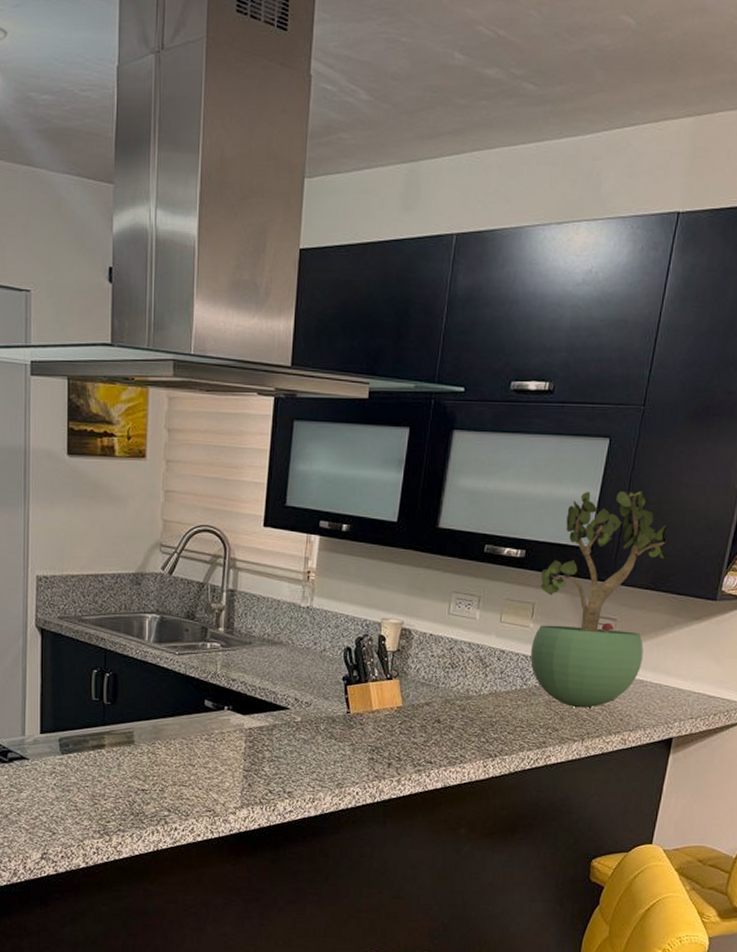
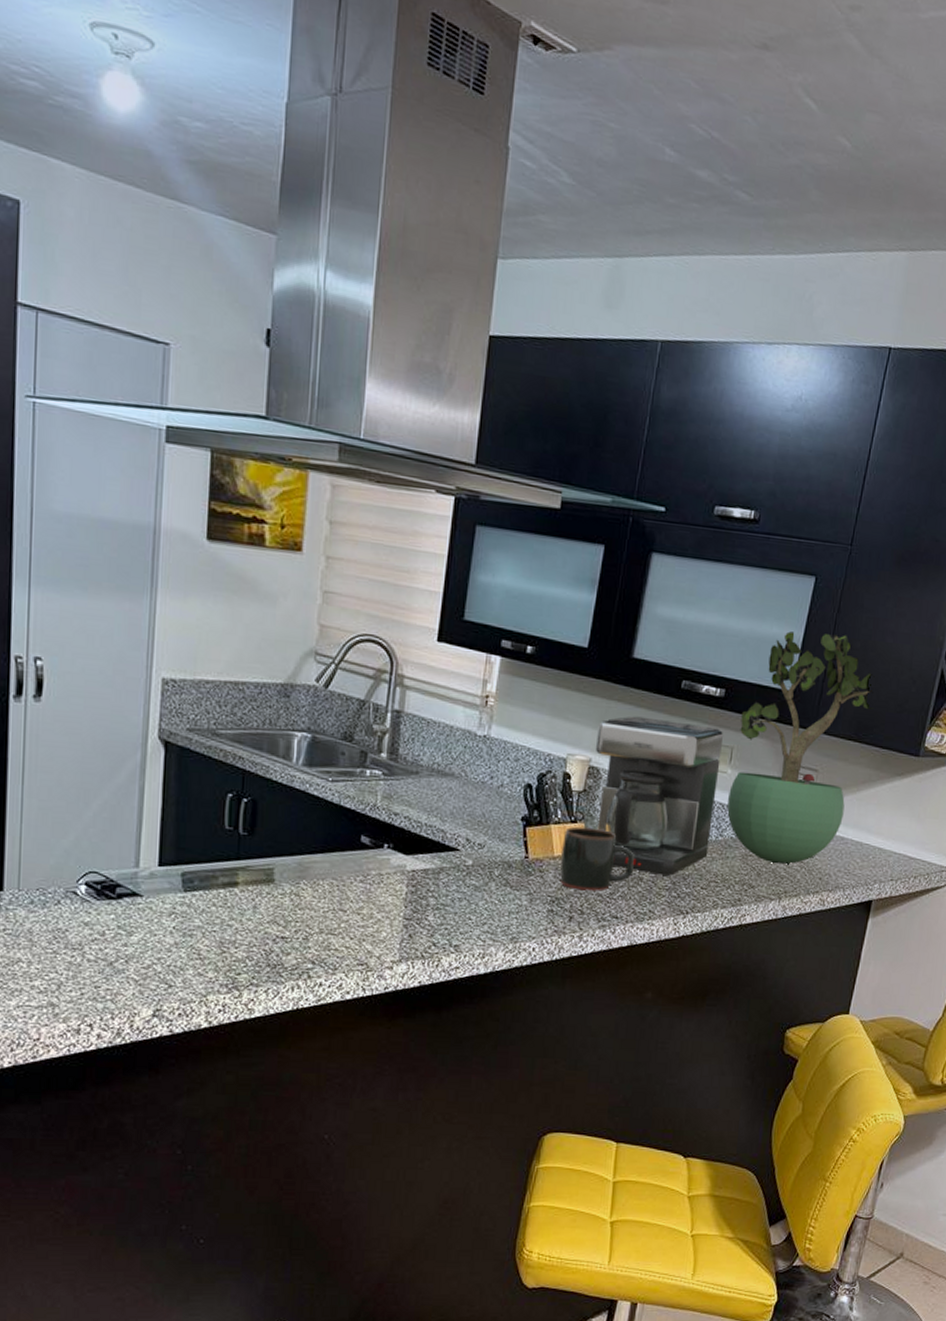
mug: none [378,683,446,740] -> present [560,826,635,892]
coffee maker: none [406,580,526,723] -> present [595,716,724,876]

